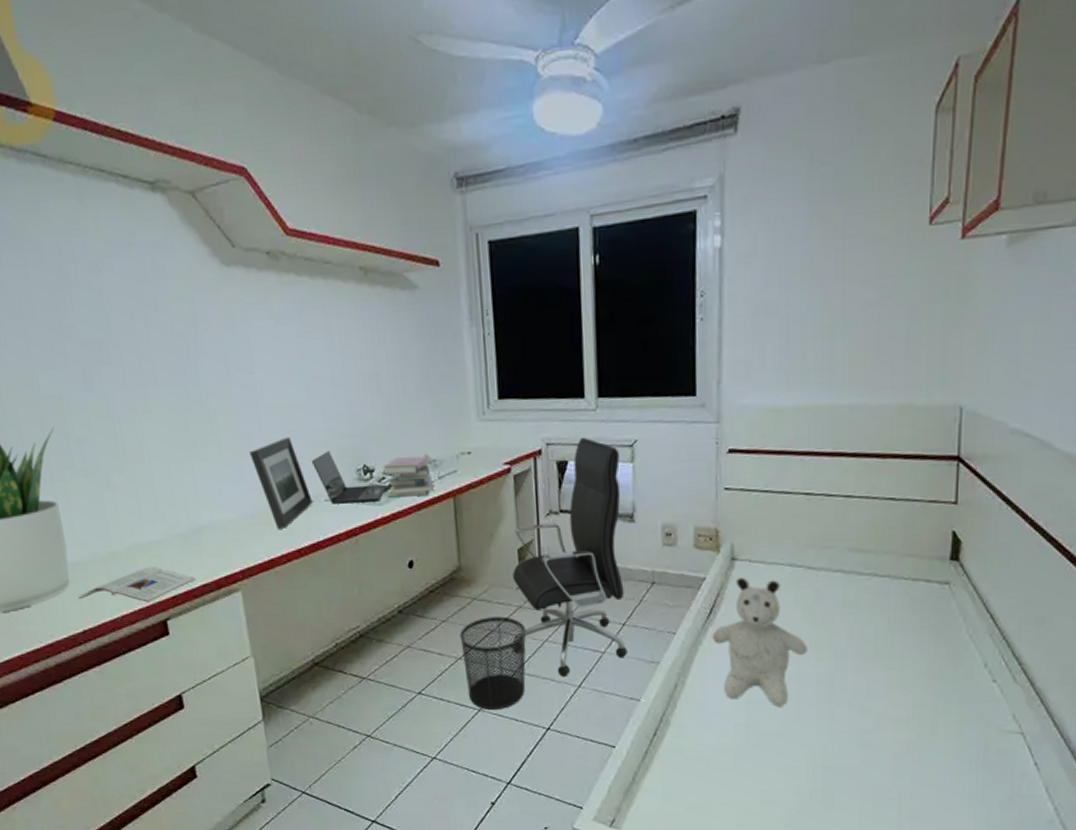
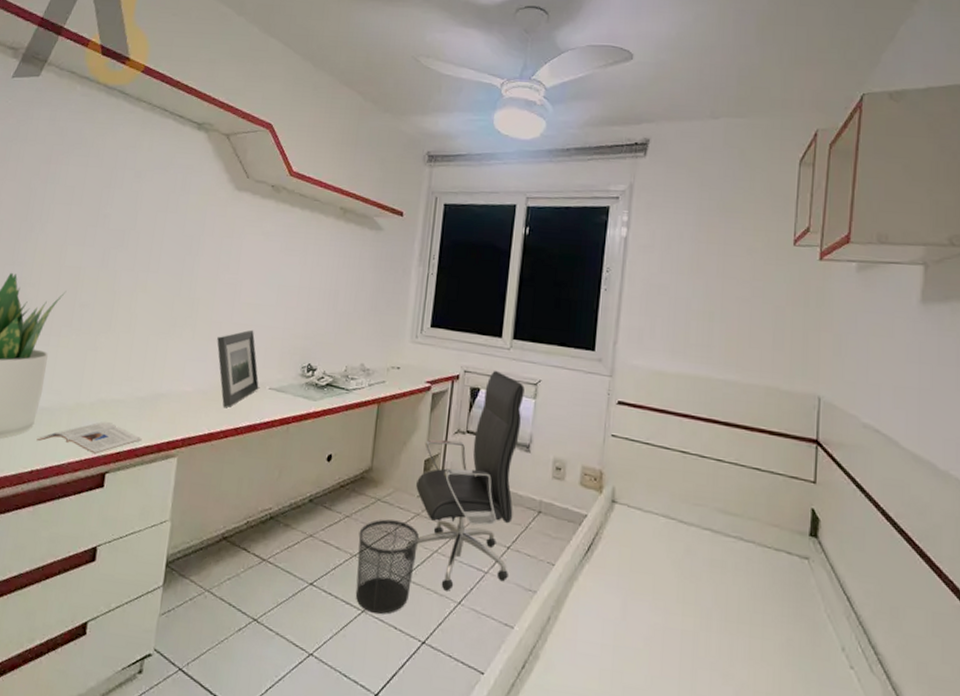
laptop: present [311,451,388,504] -> none [265,347,325,397]
books: present [383,456,434,498] -> none [322,362,364,399]
stuffed animal: present [712,577,807,707] -> none [587,519,675,659]

